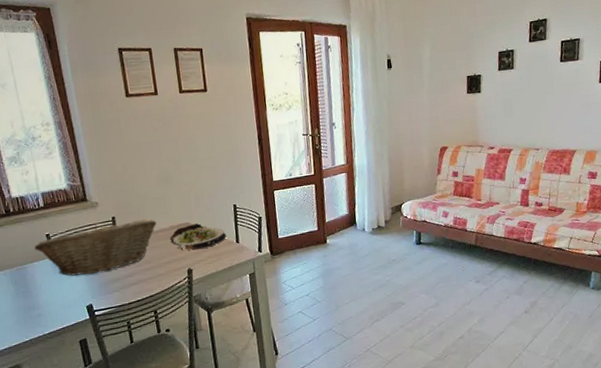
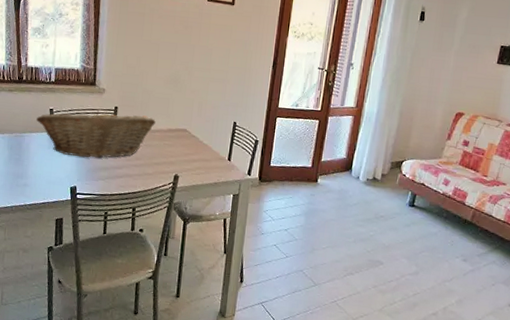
salad plate: present [170,223,227,250] -> none [164,131,220,159]

